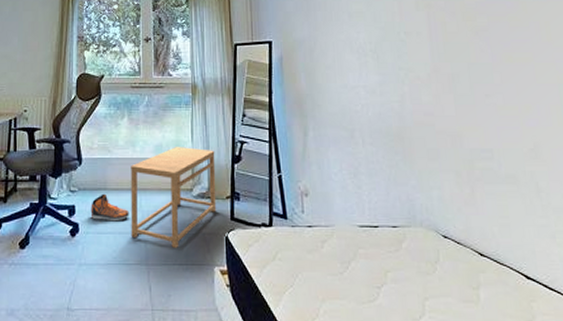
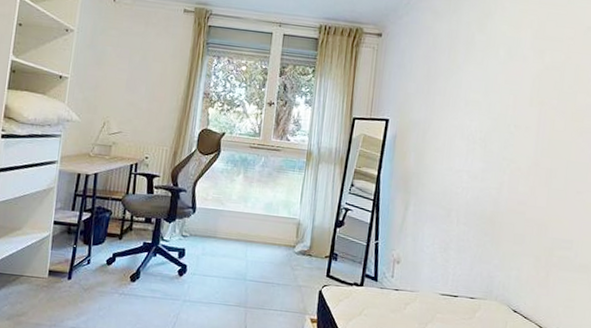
sneaker: present [90,193,129,222] -> none [198,241,235,267]
side table: present [131,147,217,248] -> none [233,207,321,296]

